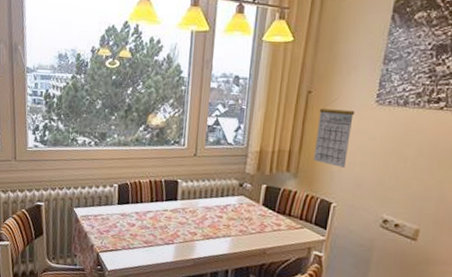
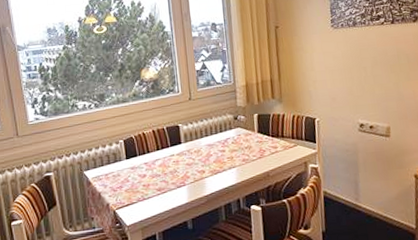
calendar: present [313,96,355,167] -> none [288,27,319,87]

